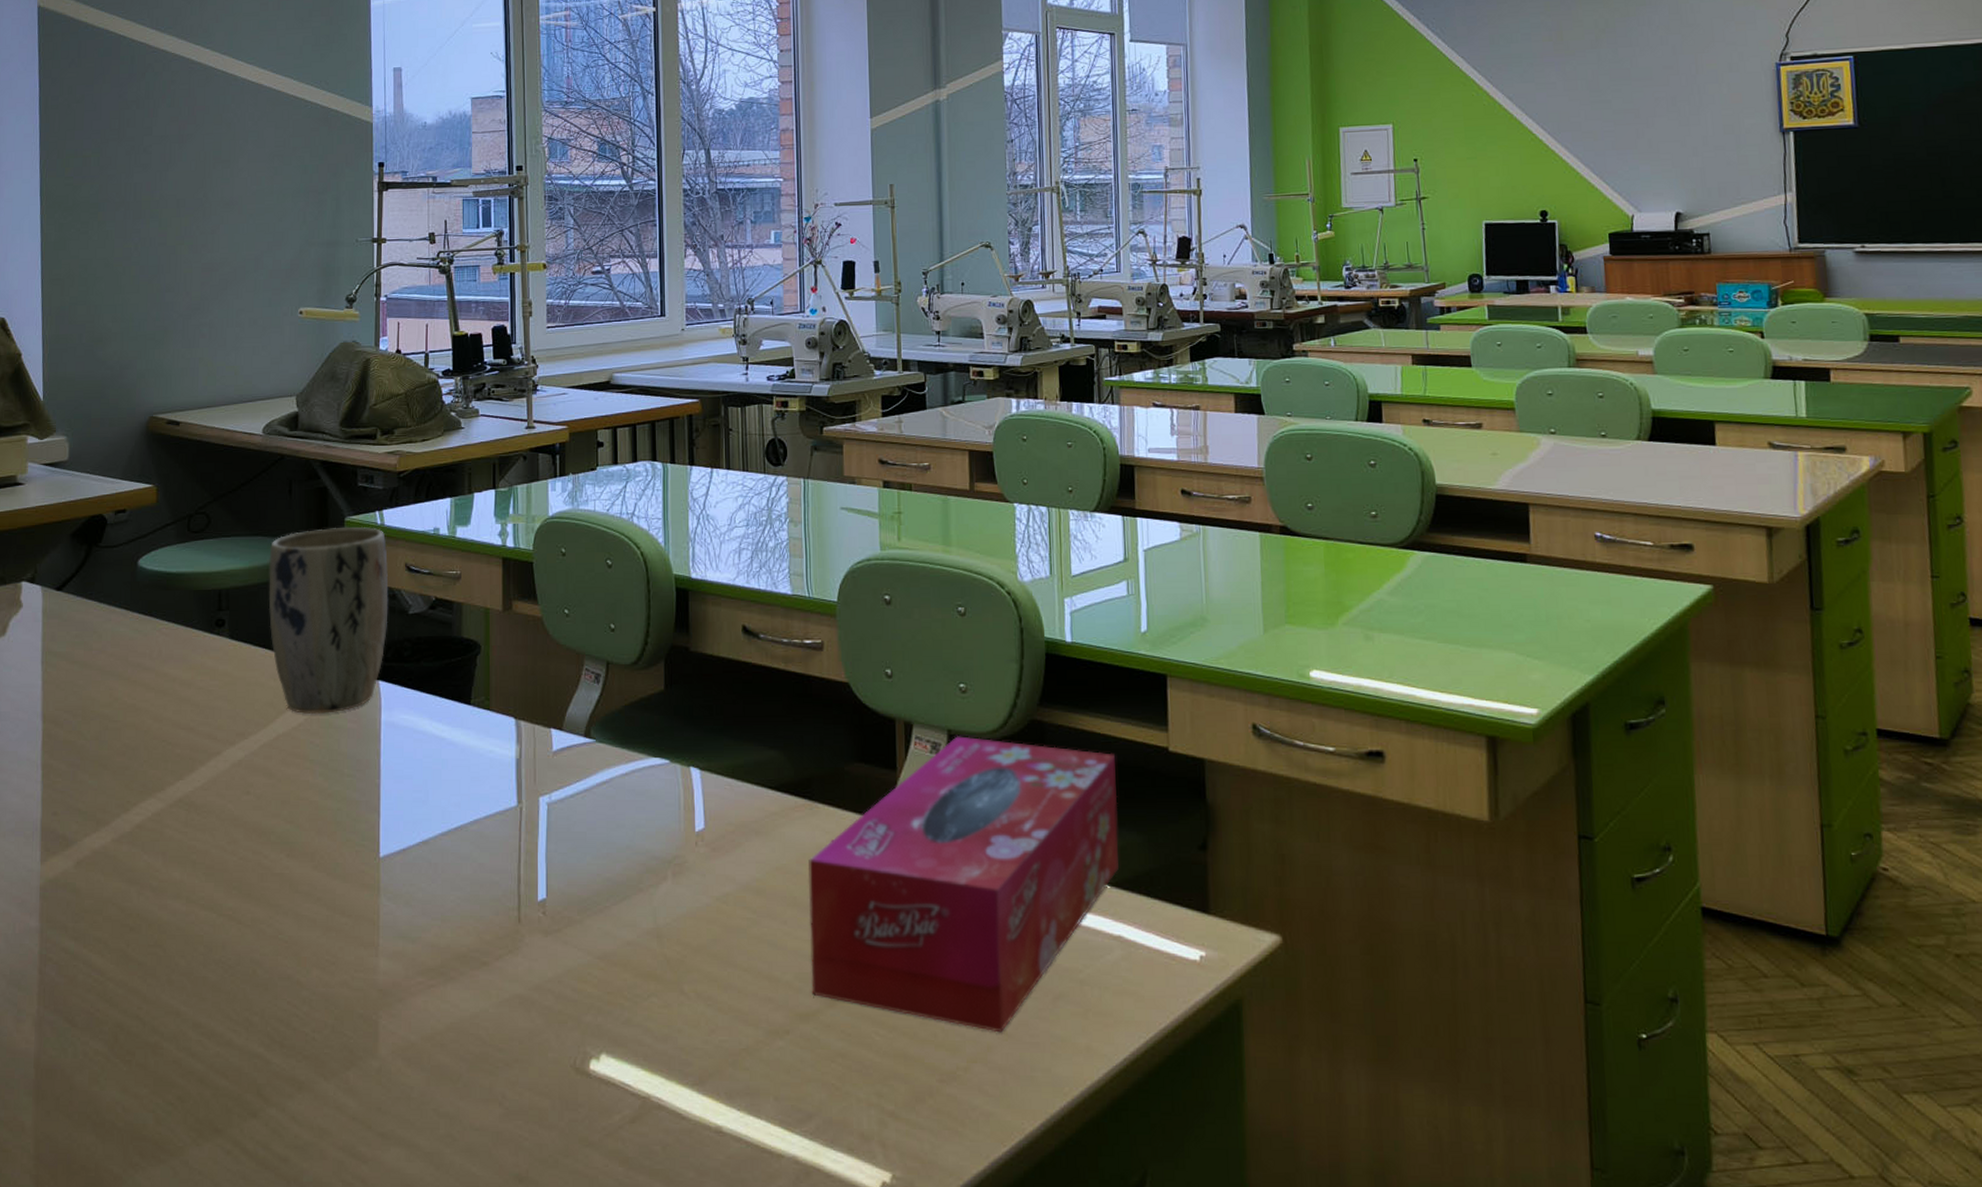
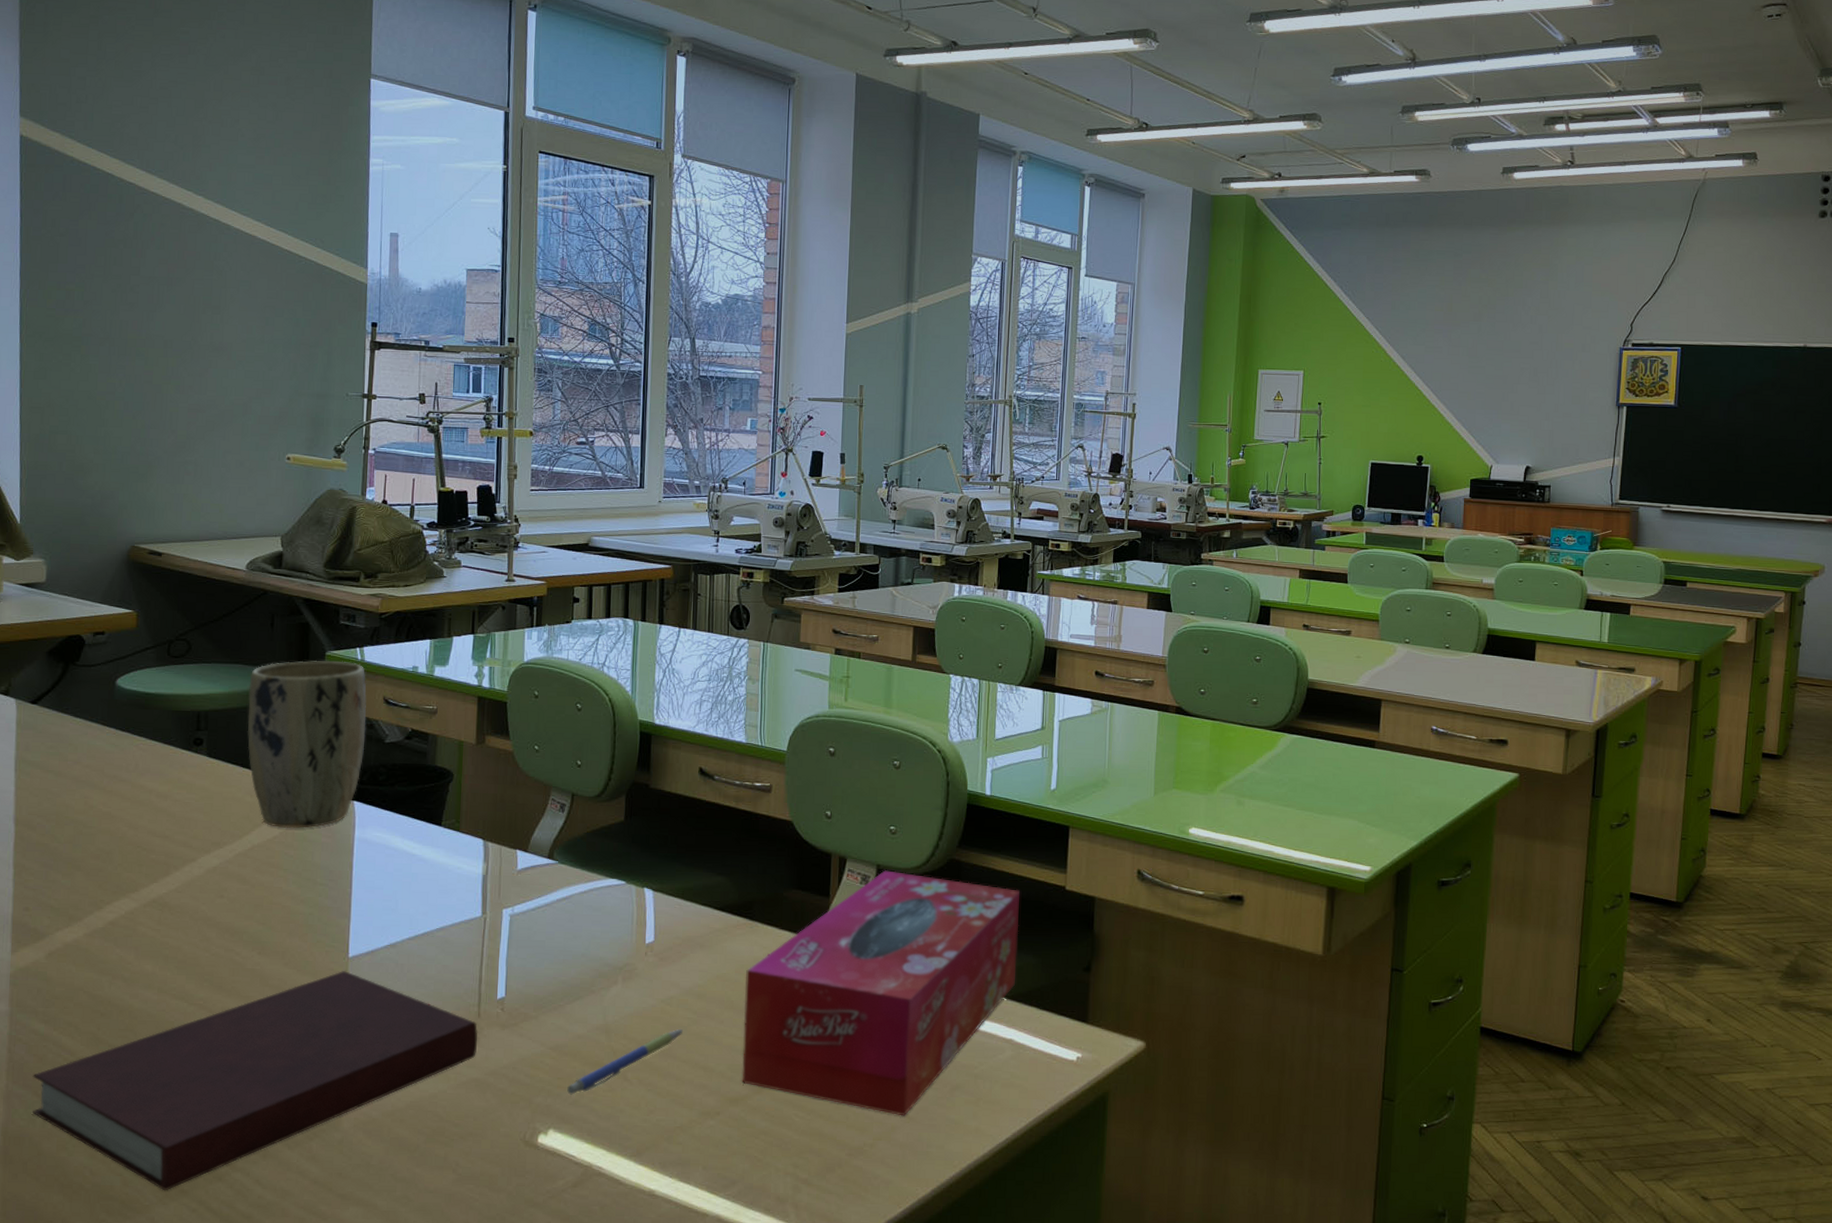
notebook: none [63,872,520,1130] -> present [32,970,478,1191]
pen: none [619,931,743,1012] -> present [567,1028,684,1095]

